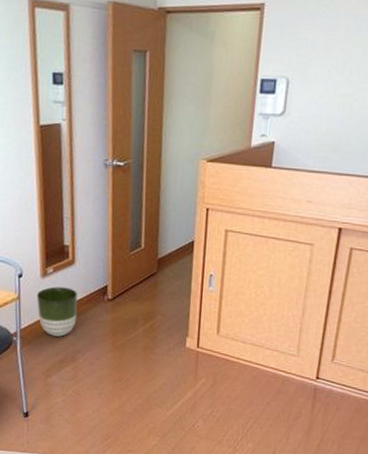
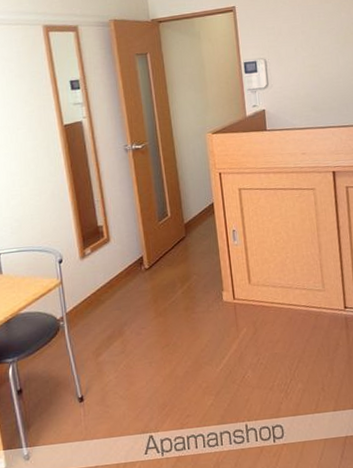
planter: present [36,286,78,337] -> none [78,264,119,314]

